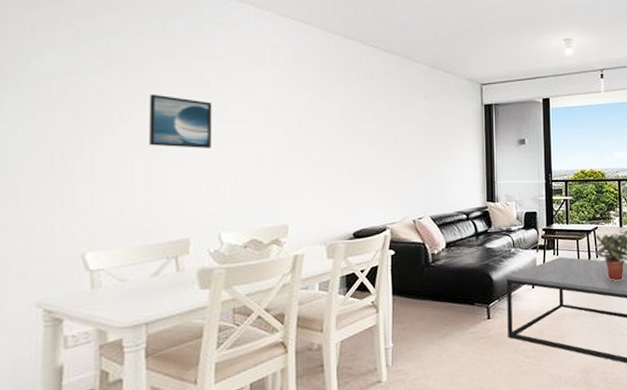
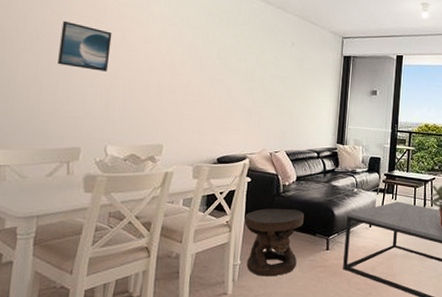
side table: none [392,279,459,358] -> present [244,208,304,277]

